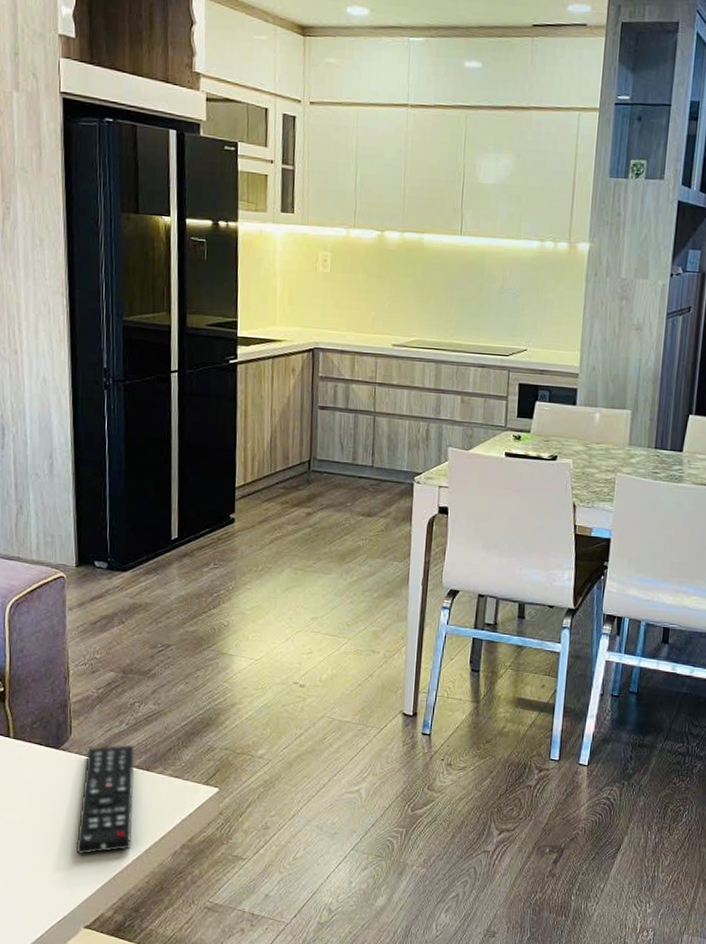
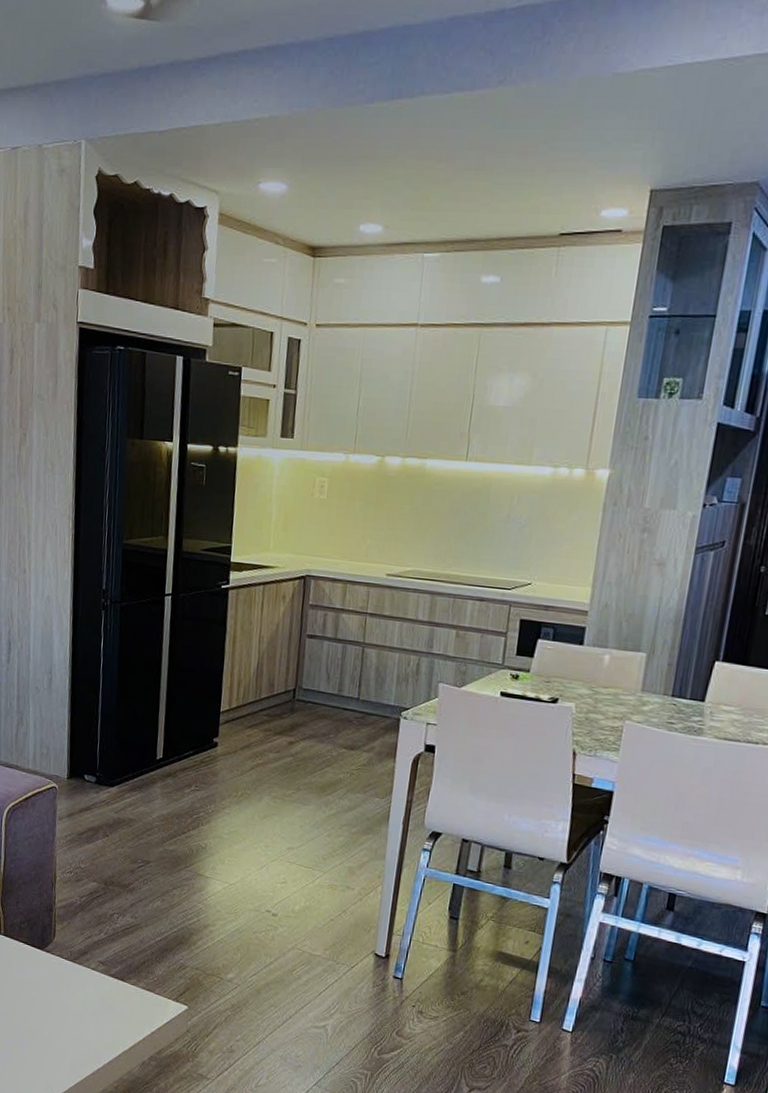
remote control: present [76,744,134,855] -> none [53,952,111,1054]

